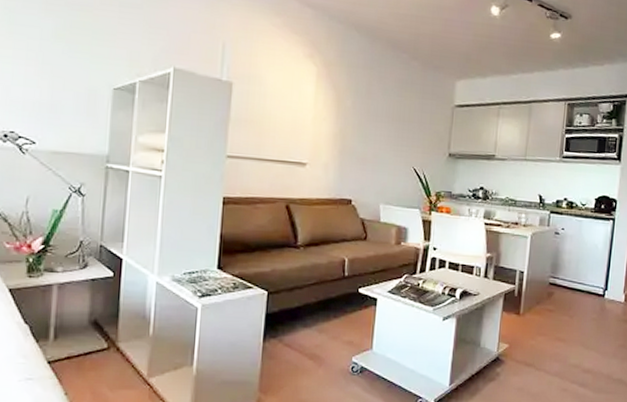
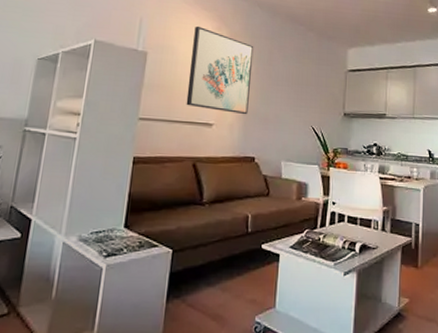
wall art: none [277,52,351,154] -> present [186,26,254,115]

